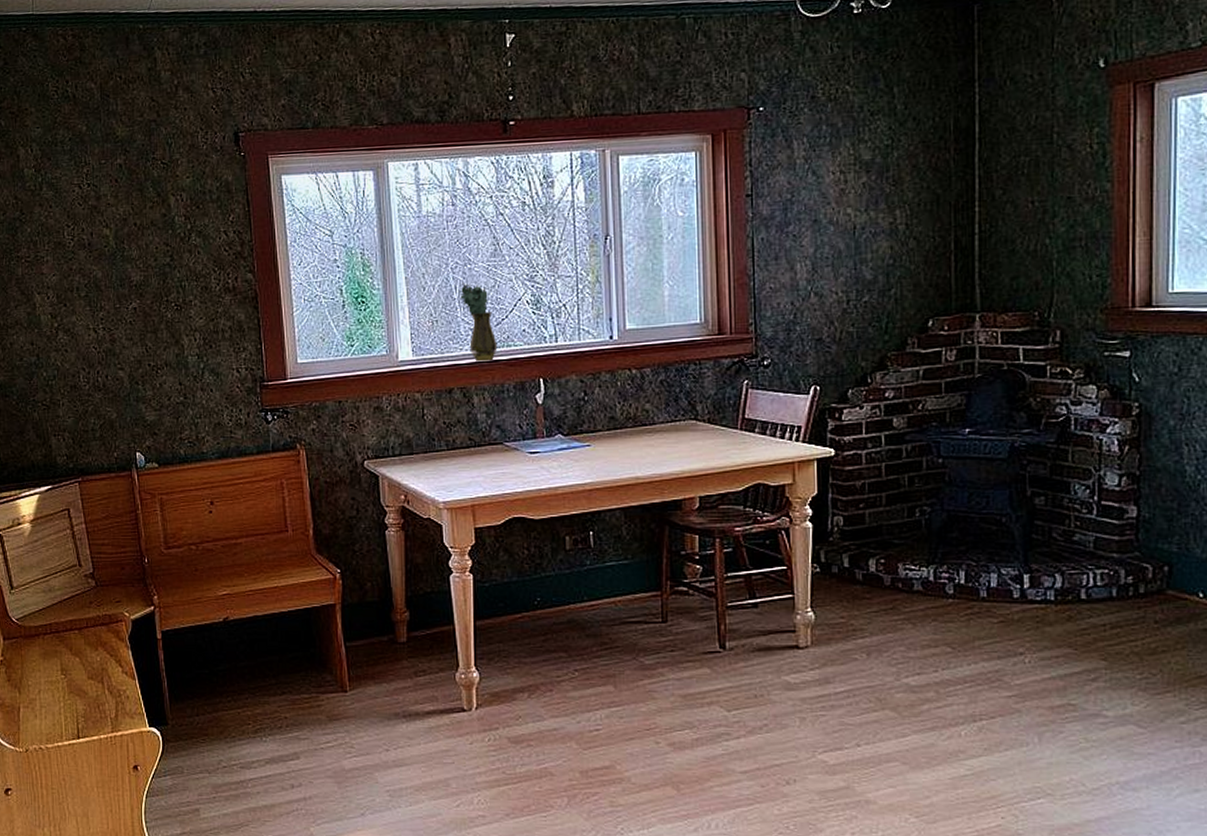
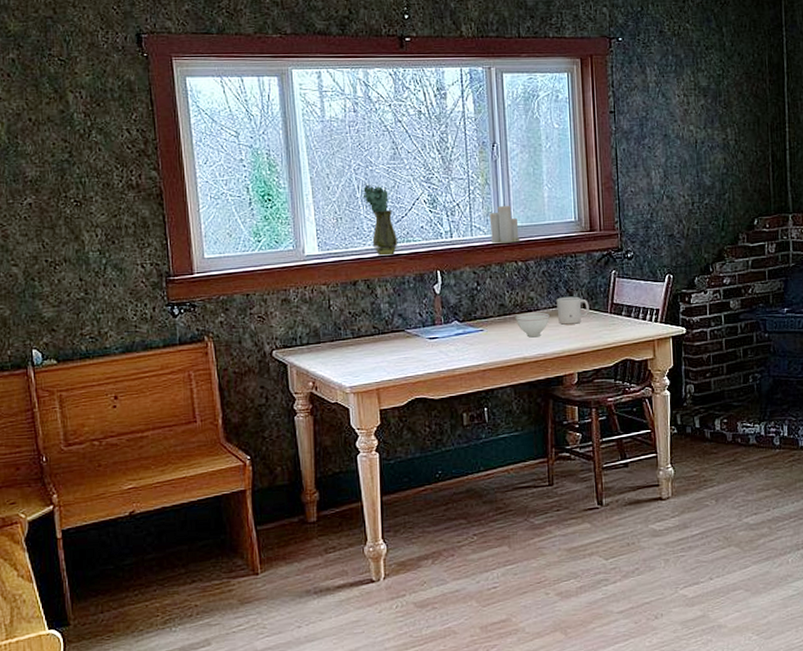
candle: none [599,304,635,349] -> present [489,204,521,244]
bowl: none [627,427,669,455] -> present [515,313,551,338]
mug: none [676,409,715,441] -> present [556,296,590,325]

